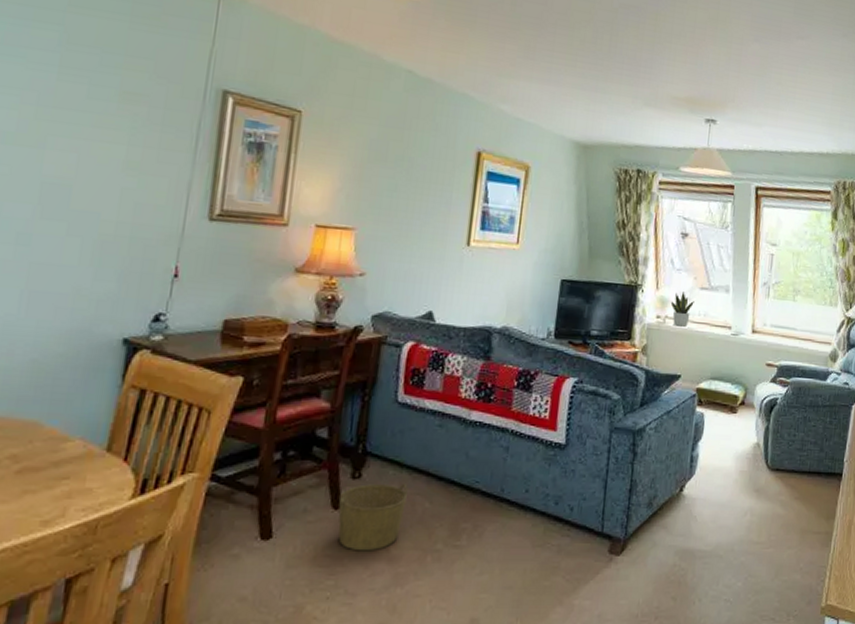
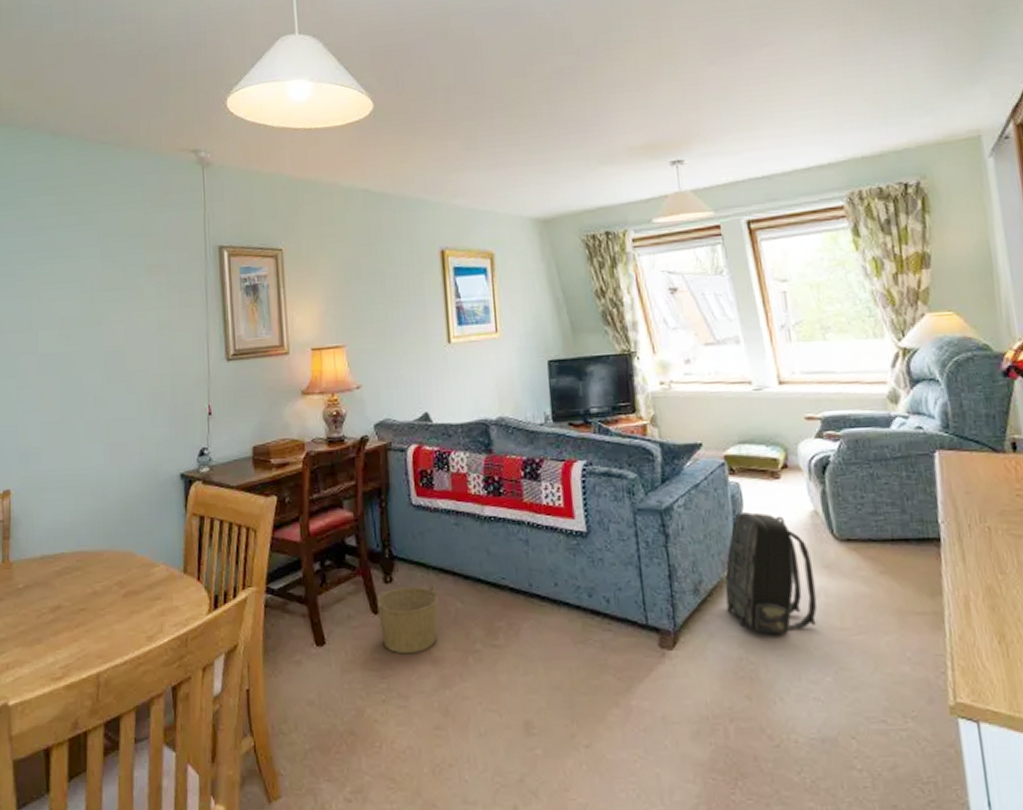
potted plant: present [670,291,694,328] -> none [673,351,701,391]
backpack: none [672,439,747,546] -> present [725,512,817,635]

